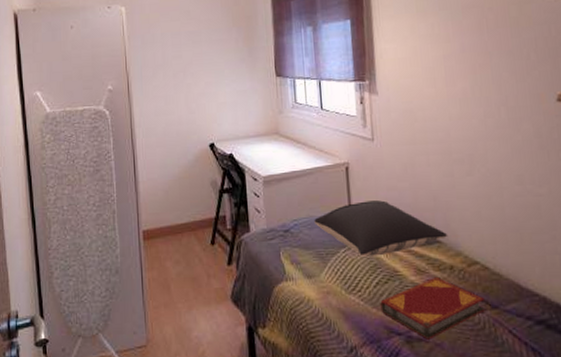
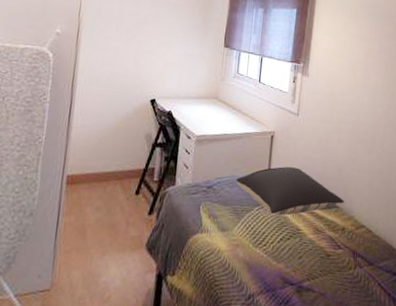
hardback book: present [380,278,485,340] -> none [280,237,364,290]

